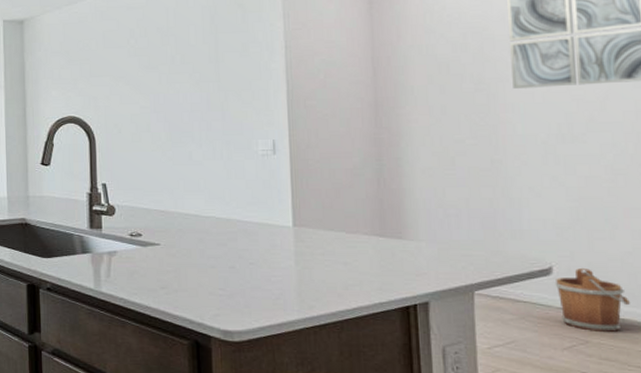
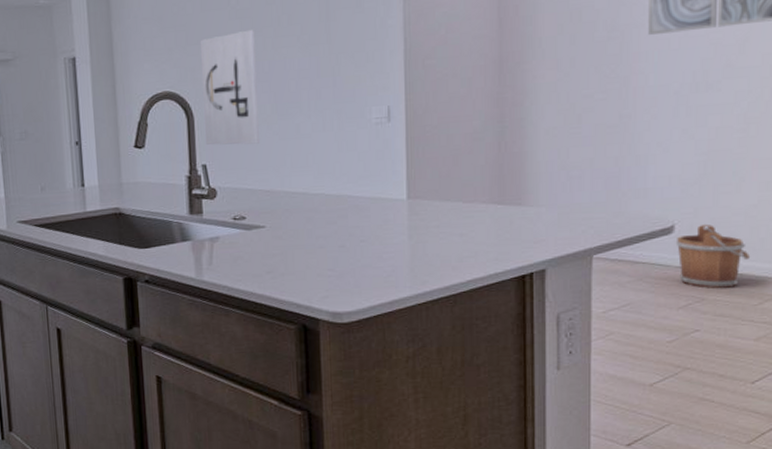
wall art: none [102,66,155,168] -> present [199,29,259,145]

